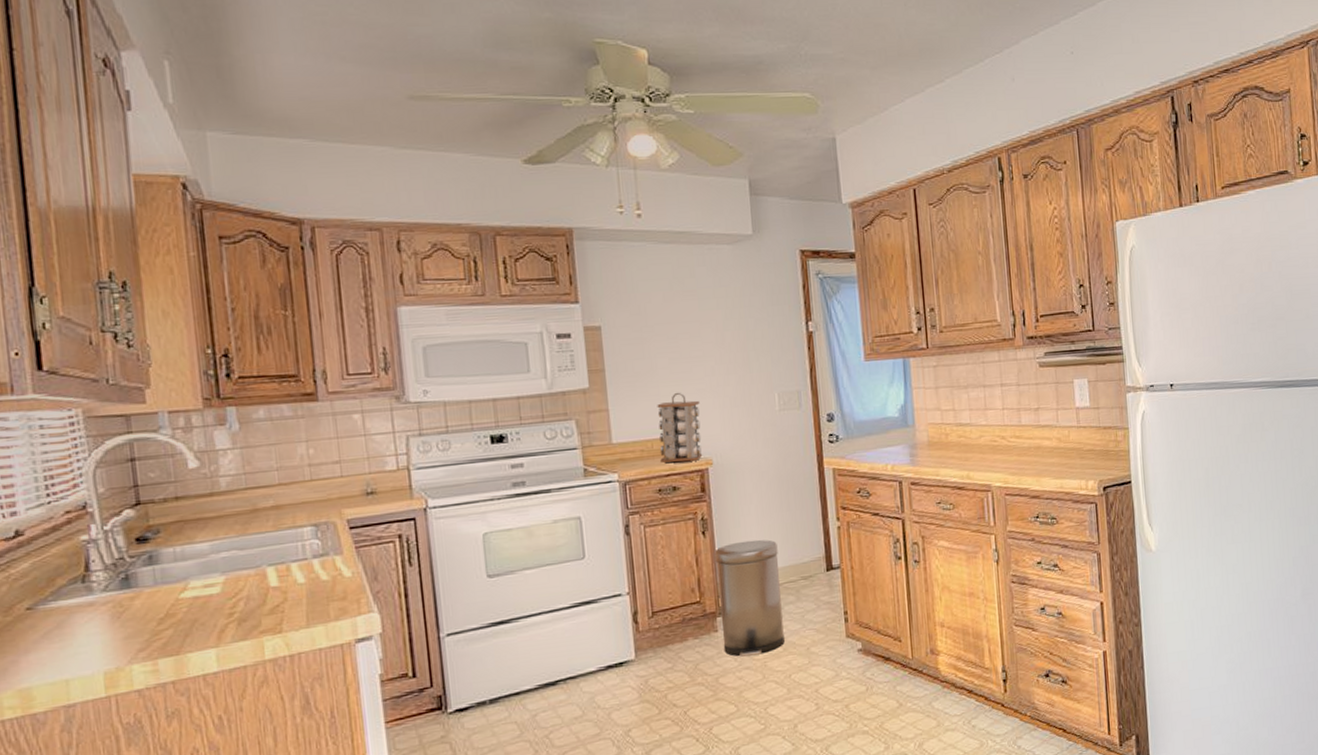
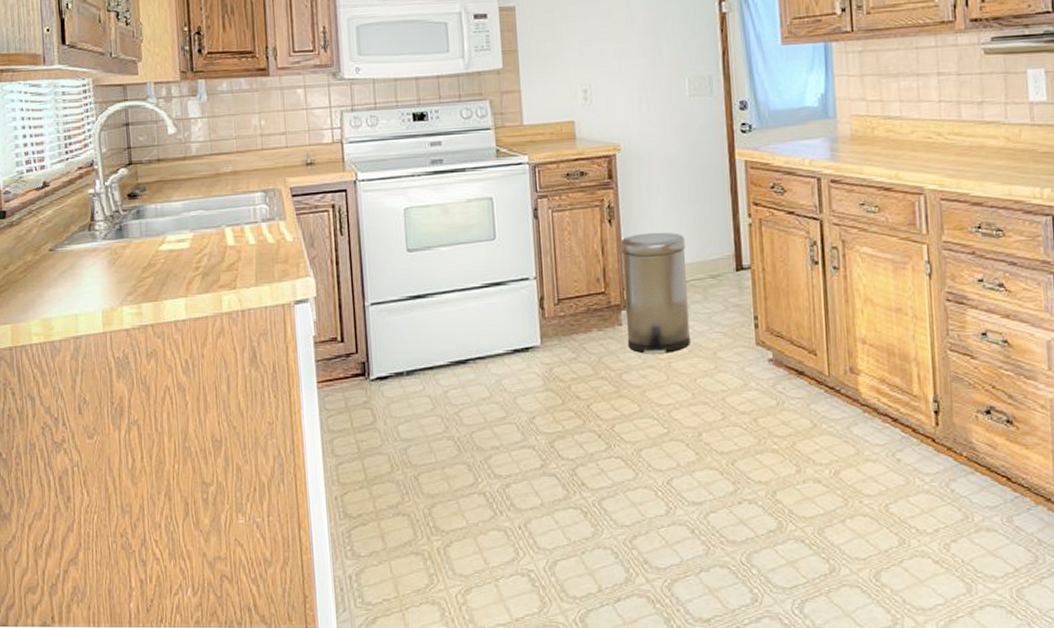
spice rack: present [657,392,703,463] -> none [567,74,611,148]

